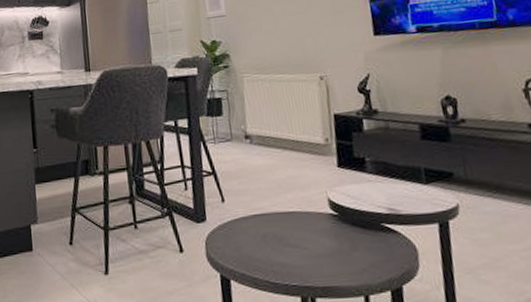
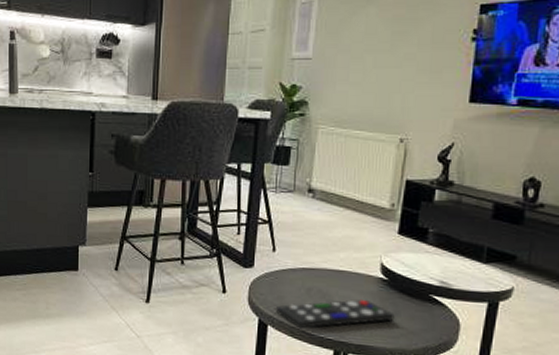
remote control: none [235,238,353,279] -> present [276,298,395,329]

